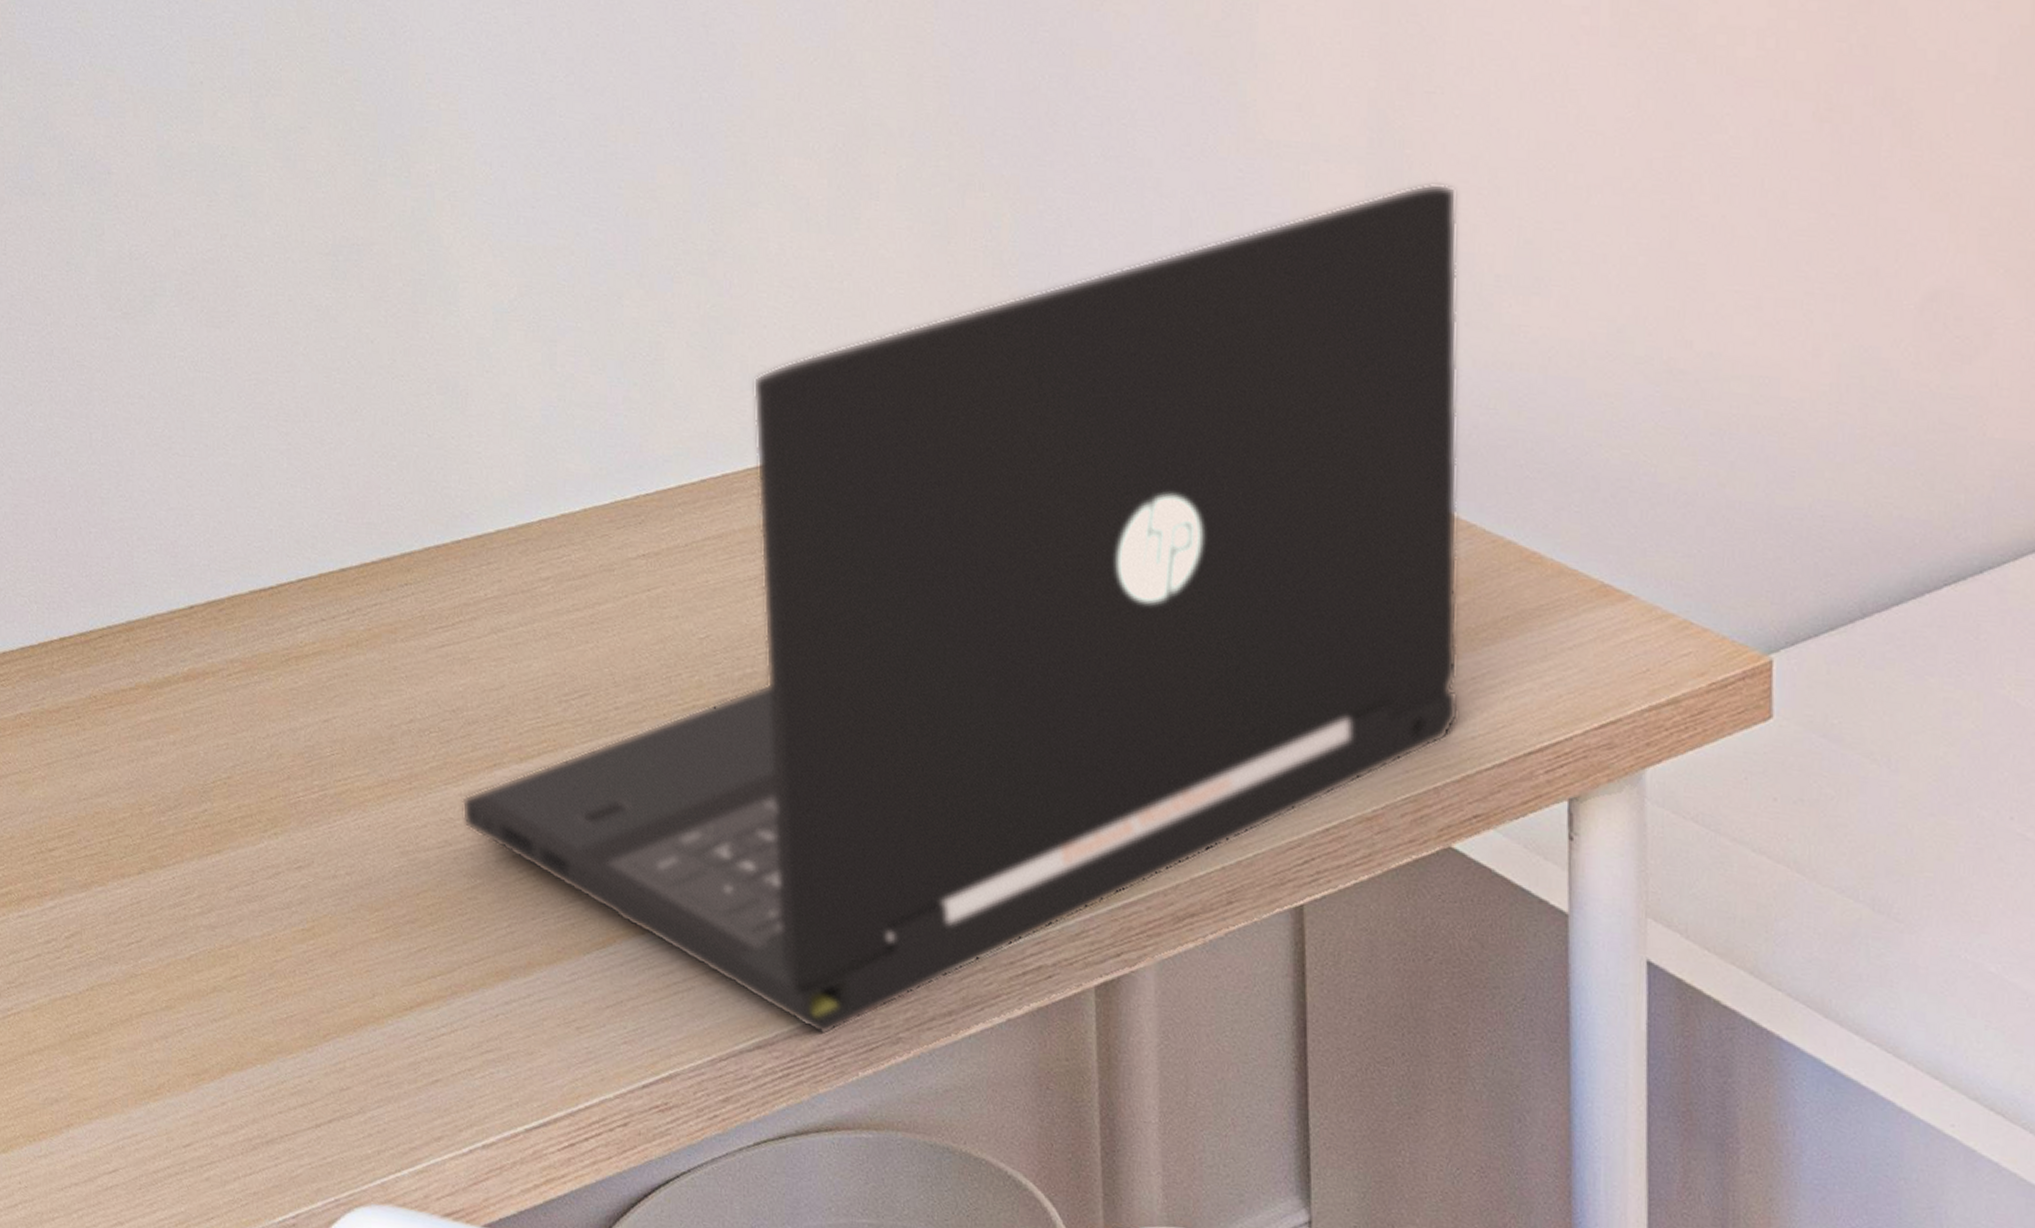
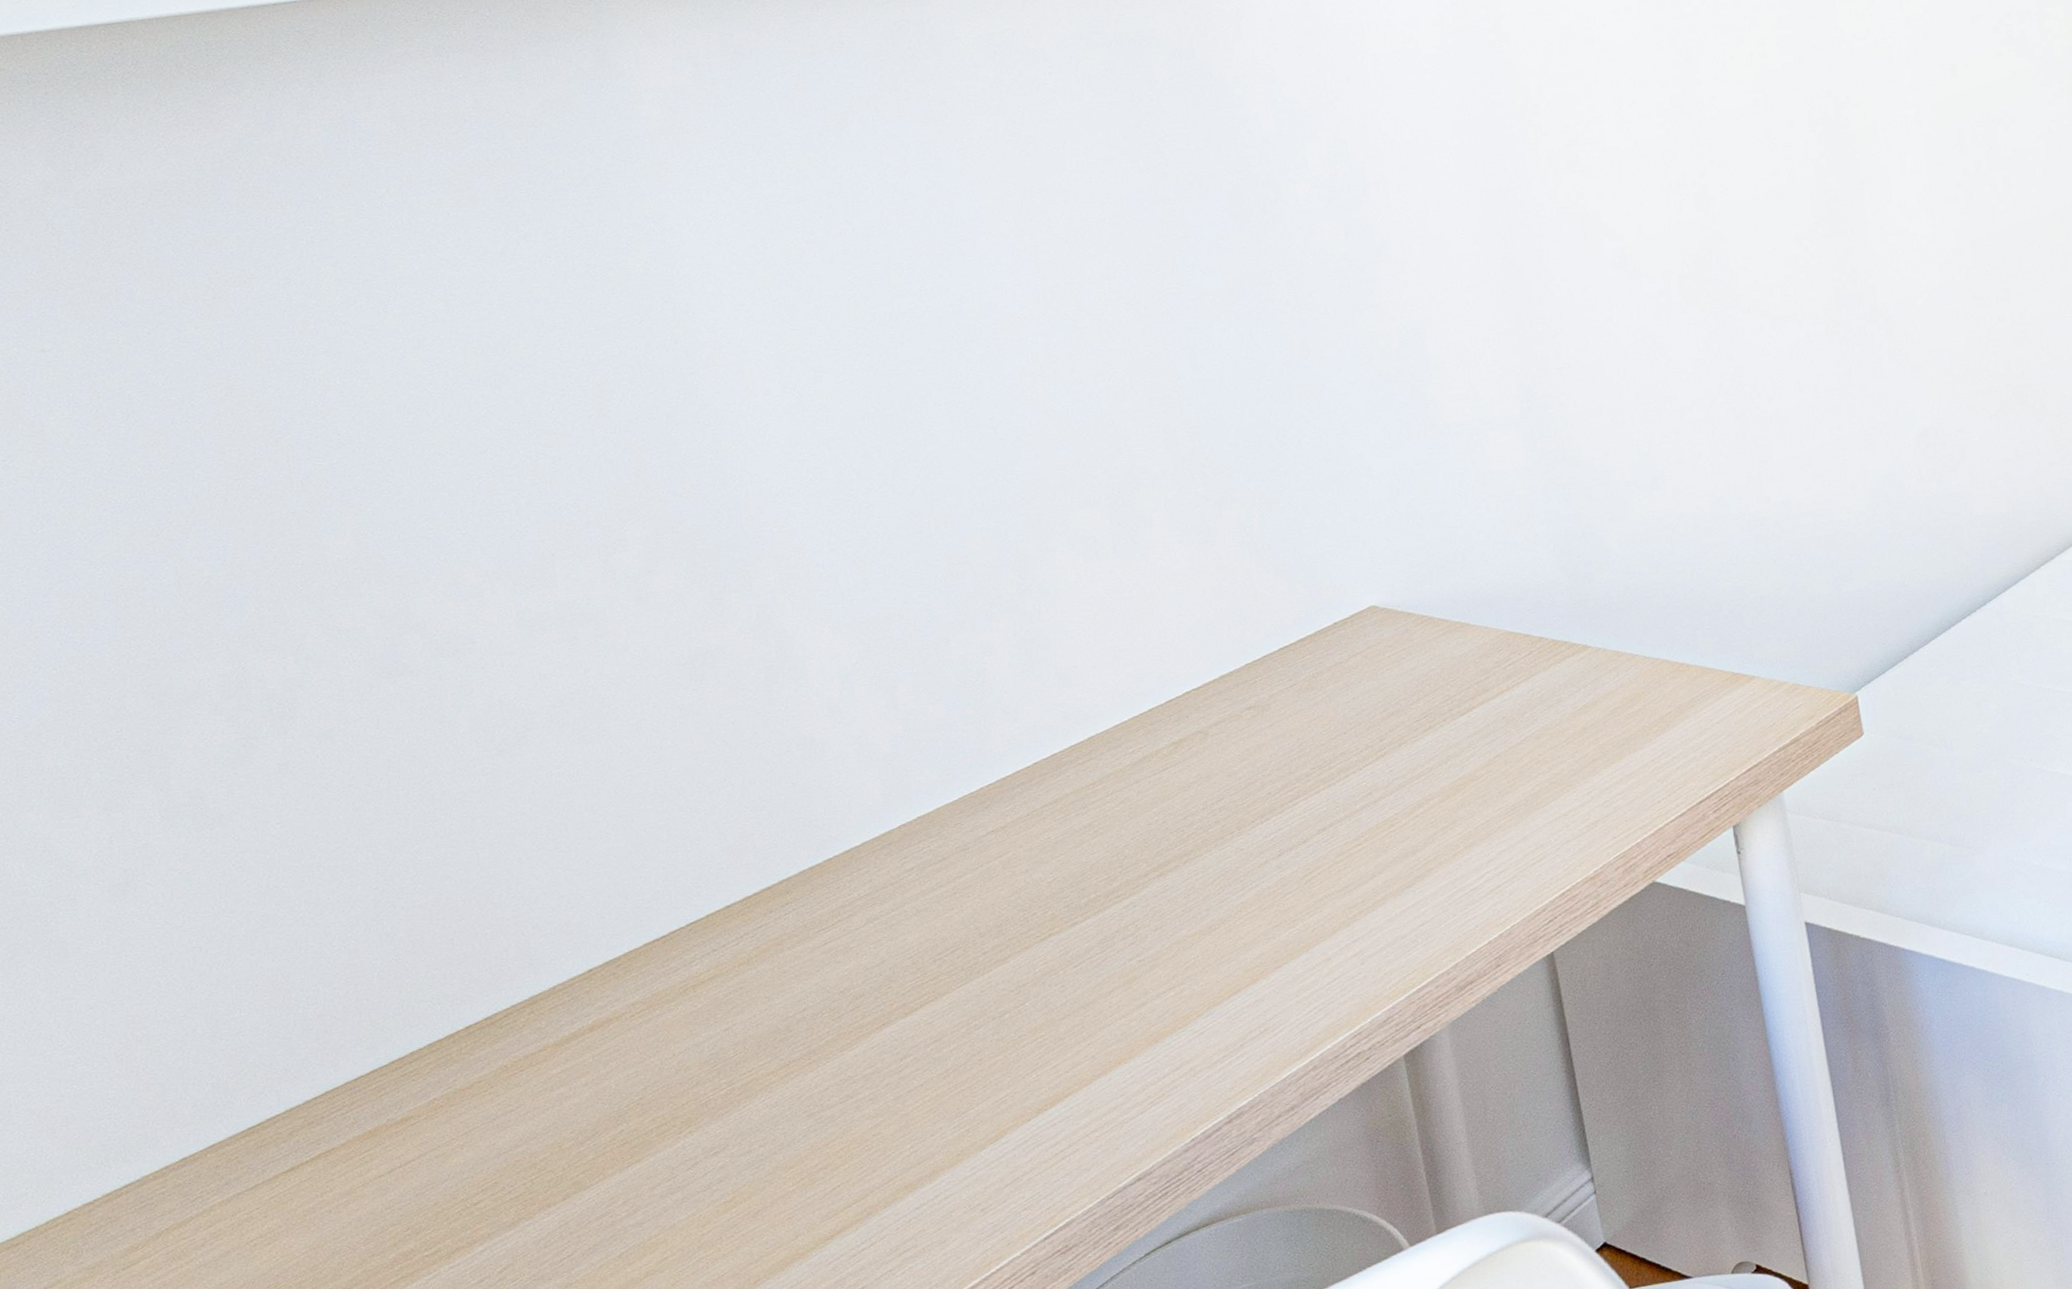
laptop: present [462,182,1460,1036] -> none [857,427,1647,1155]

